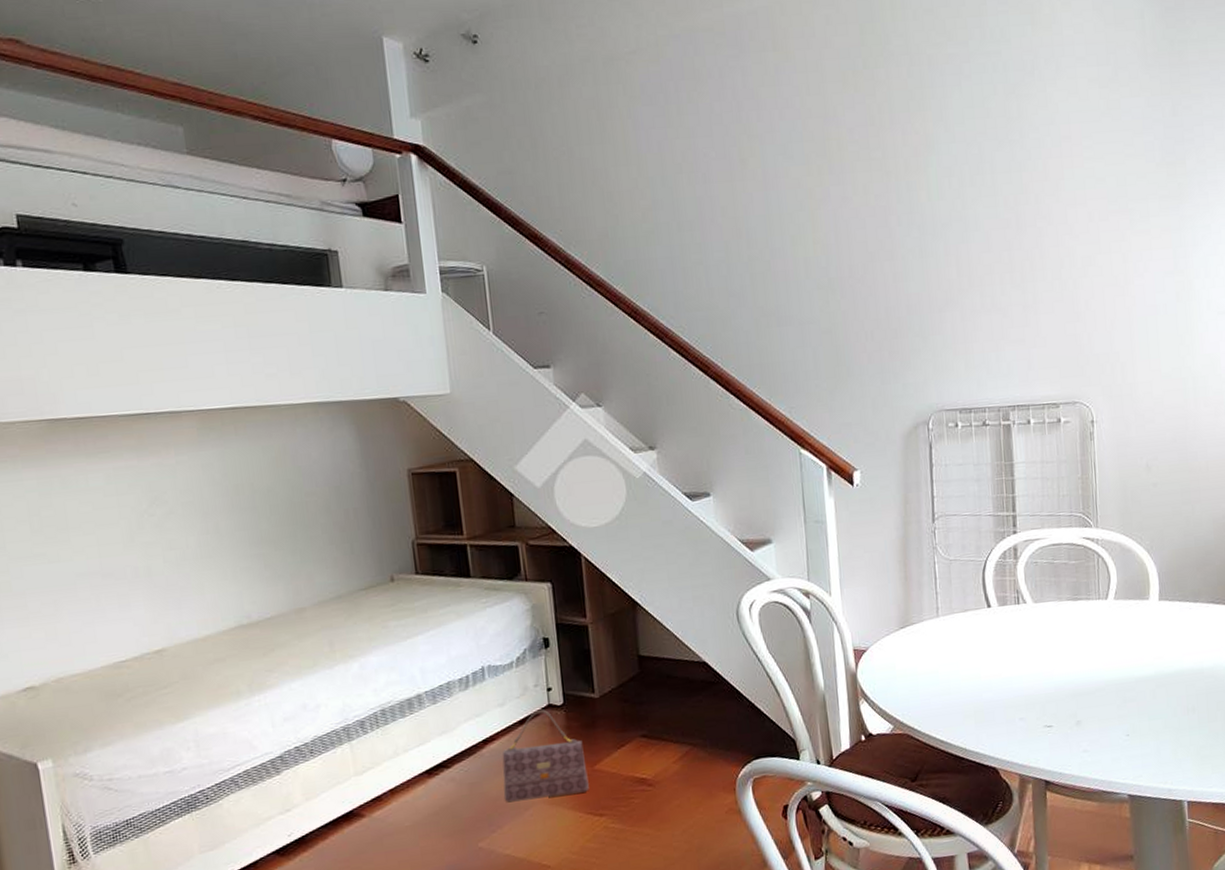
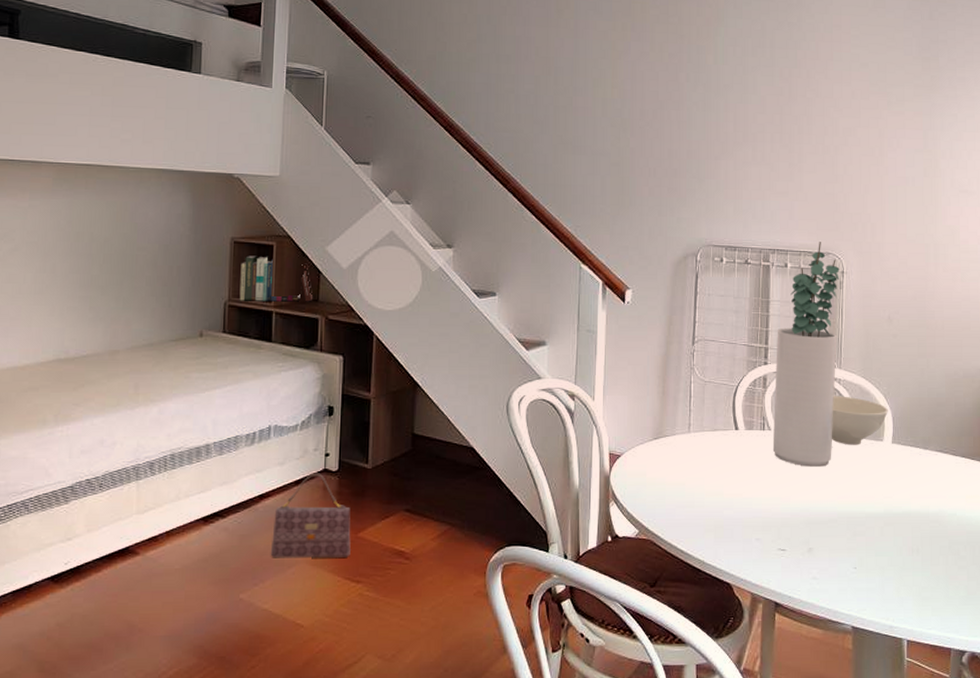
books: none [423,485,509,538] -> present [239,255,314,302]
vase: none [1024,391,1095,637] -> present [772,242,840,467]
bowl: none [1091,556,1153,609] -> present [831,396,888,445]

